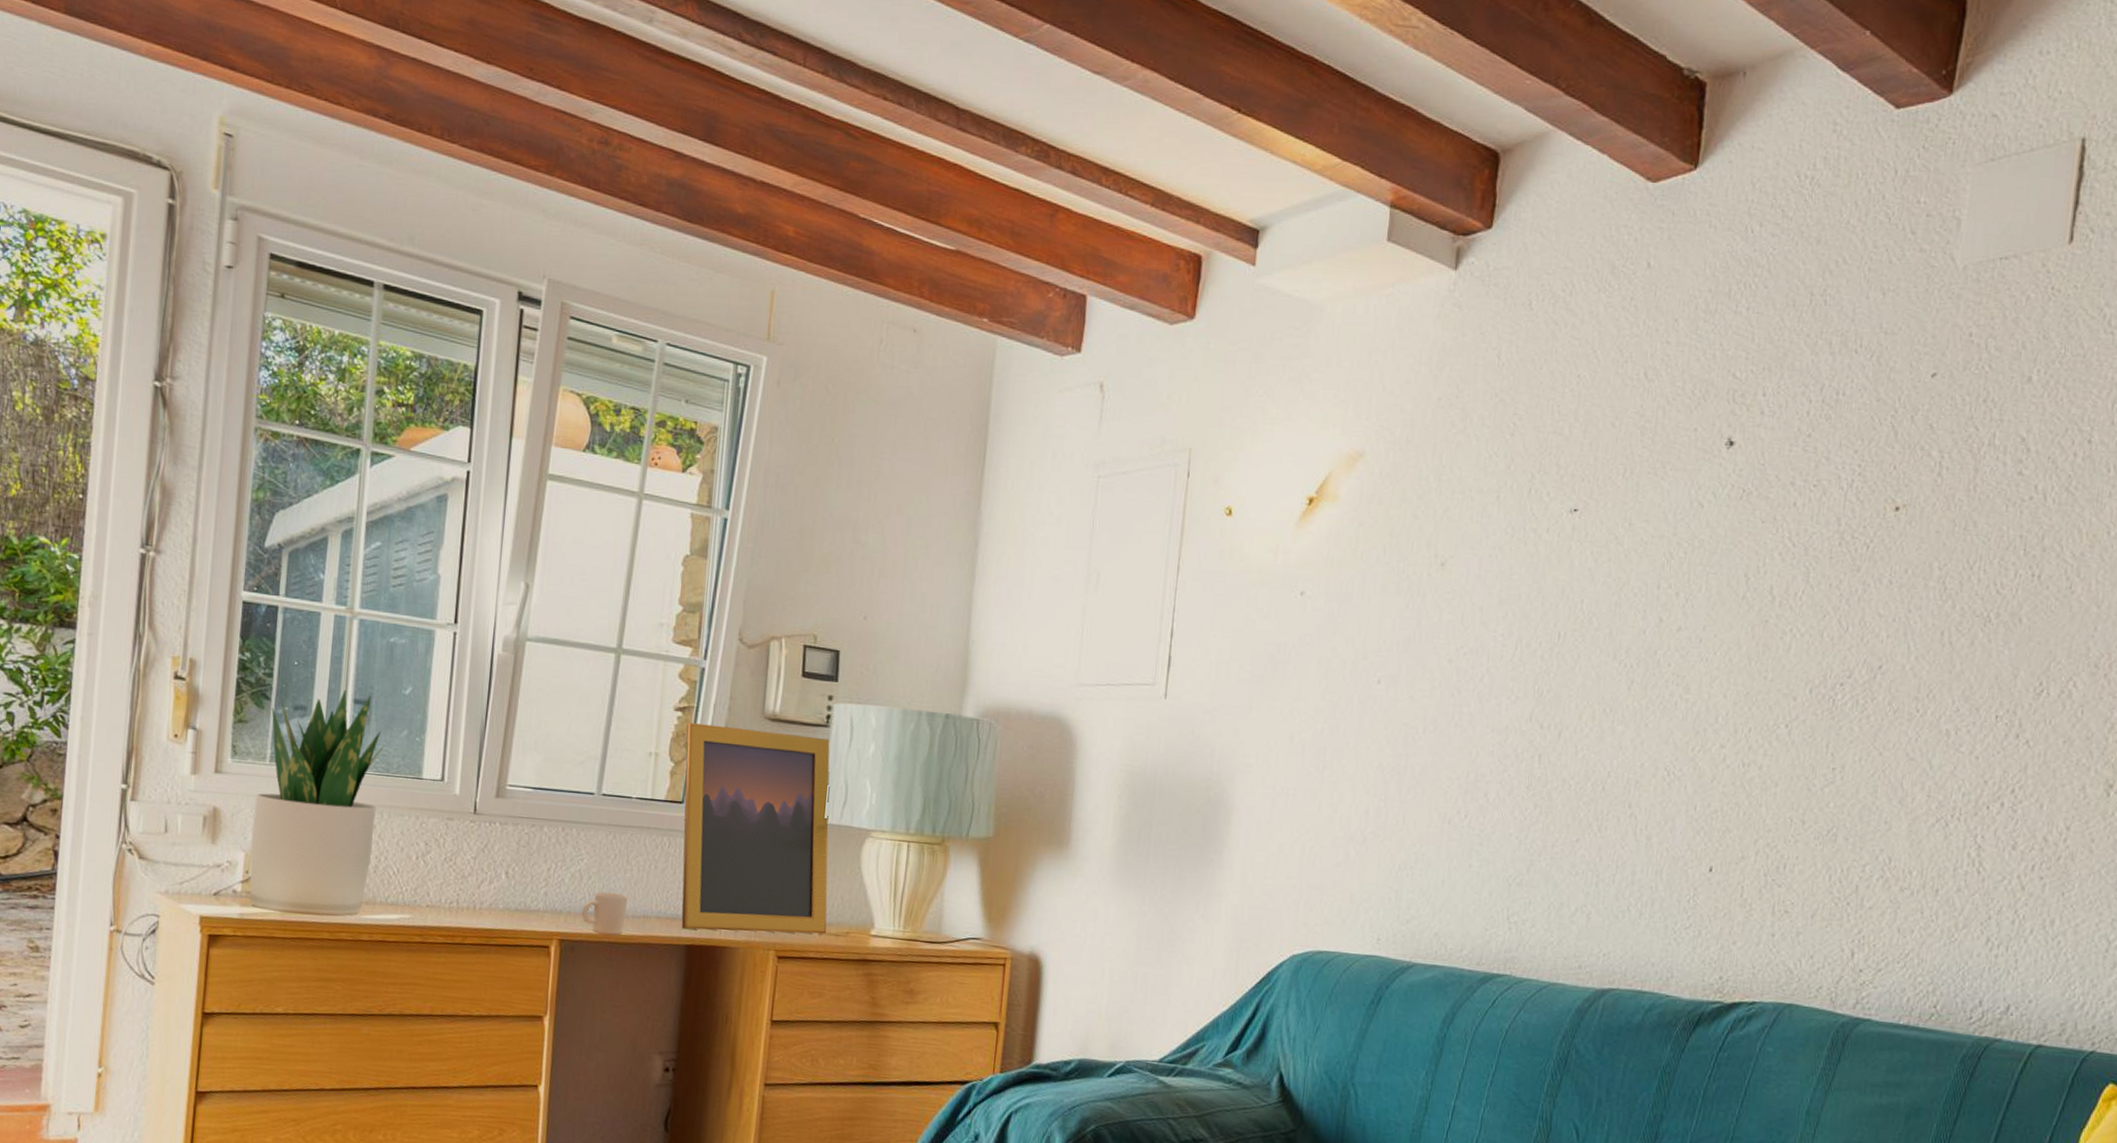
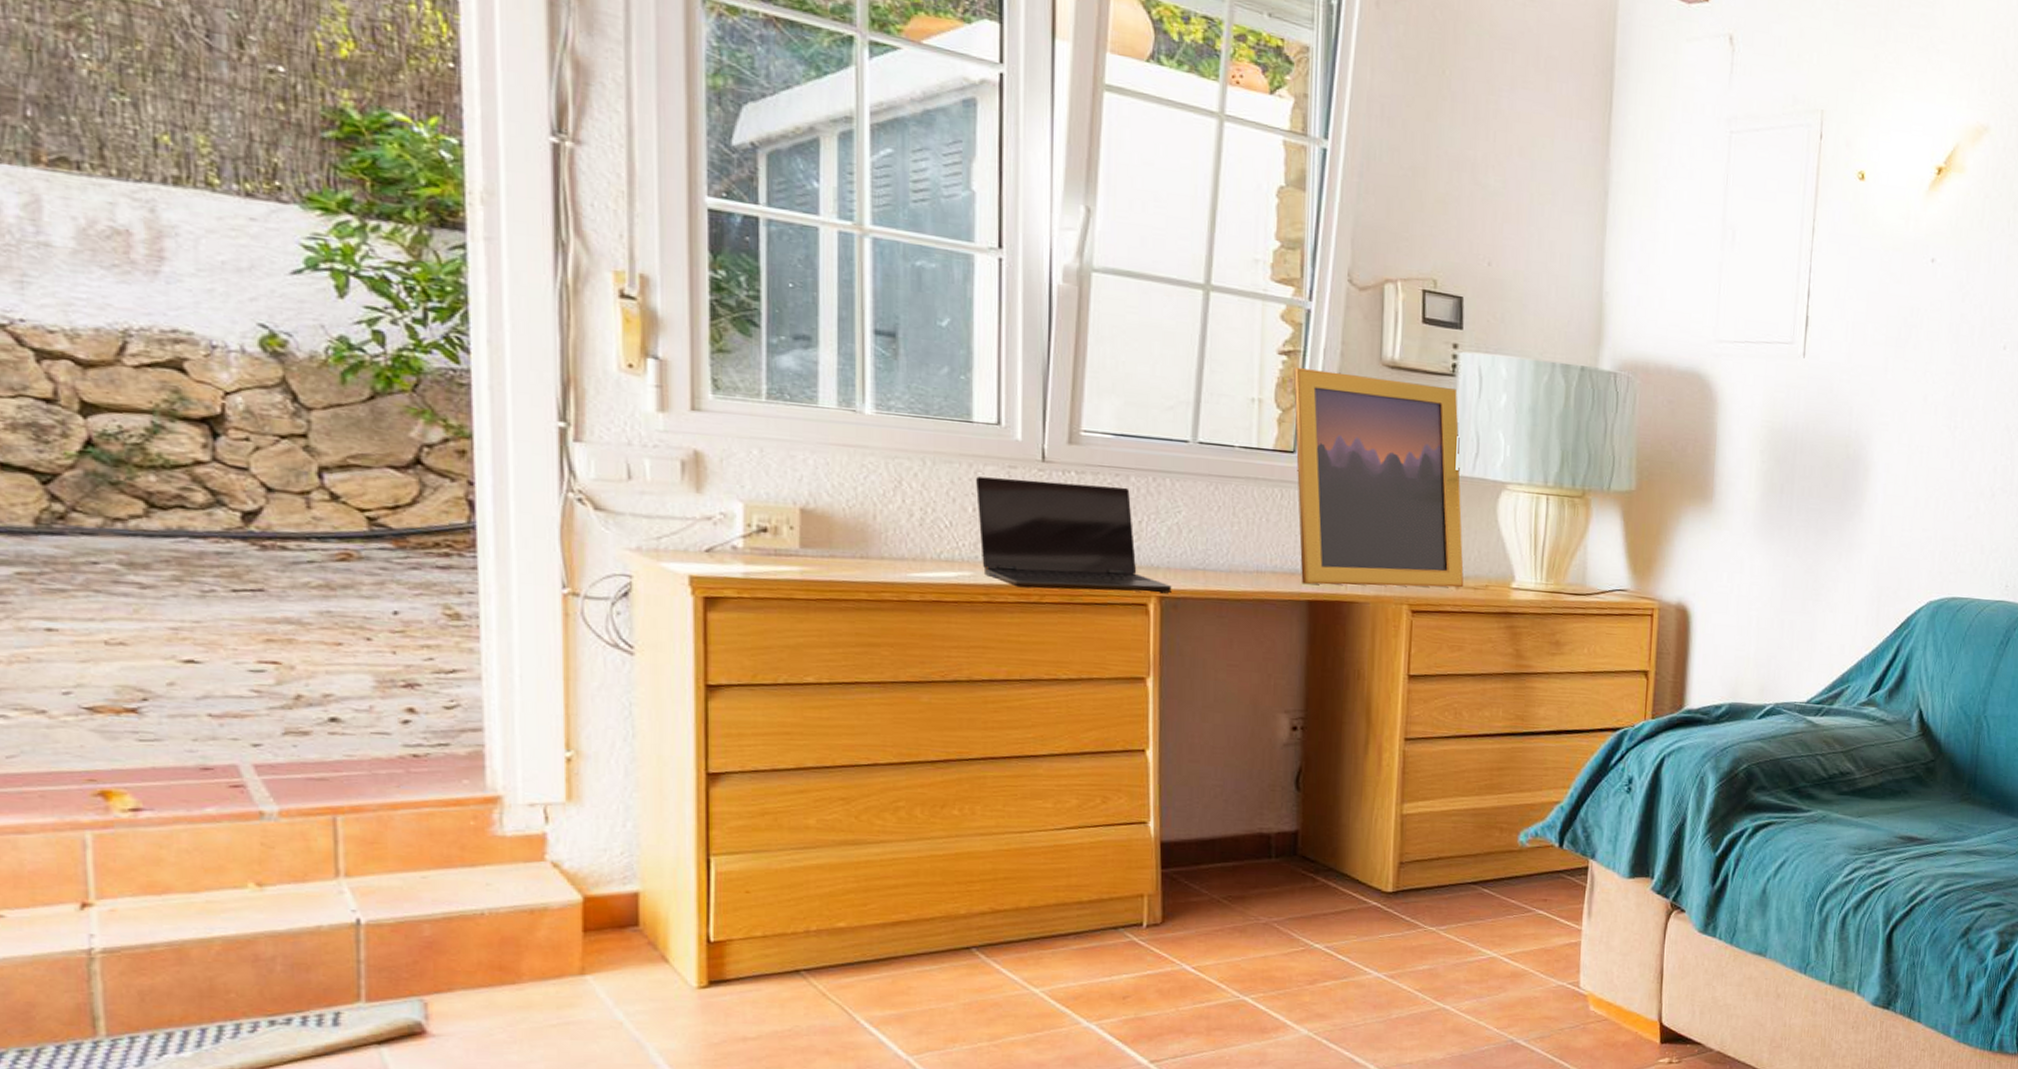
planter: present [249,689,386,917] -> none [751,318,921,575]
laptop: none [419,828,571,936] -> present [975,476,1172,593]
mug: present [581,891,628,936] -> none [1183,545,1238,592]

